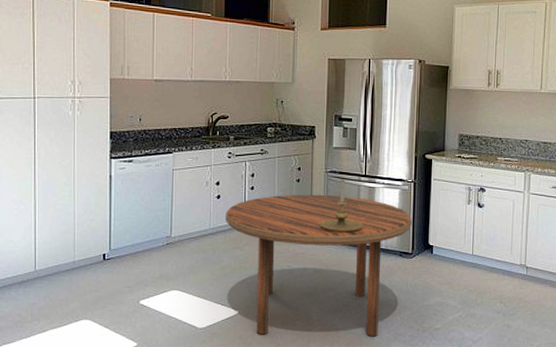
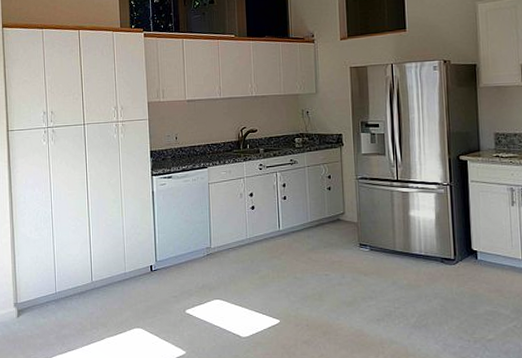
dining table: present [224,194,413,337] -> none [260,201,452,348]
candle holder: present [320,179,363,233] -> none [354,185,400,239]

